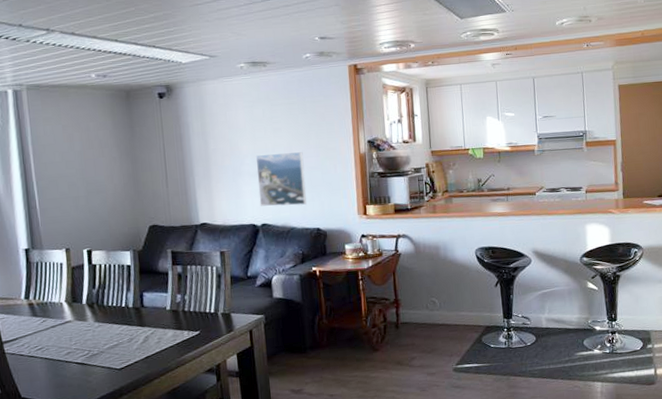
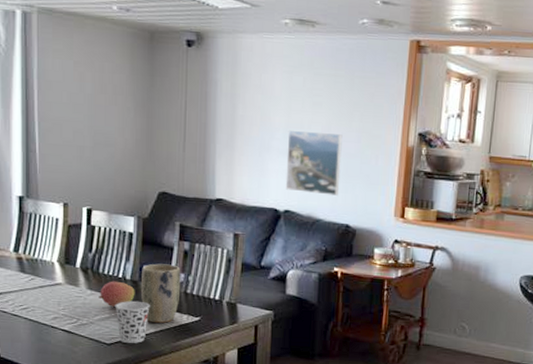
fruit: none [106,310,139,334] -> present [98,281,135,307]
cup: none [121,325,153,366] -> present [115,300,150,344]
plant pot: none [142,288,179,343] -> present [141,263,181,324]

